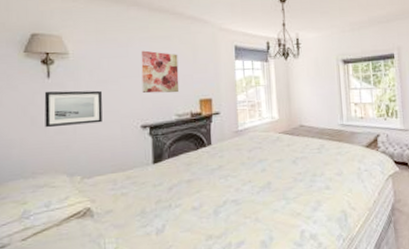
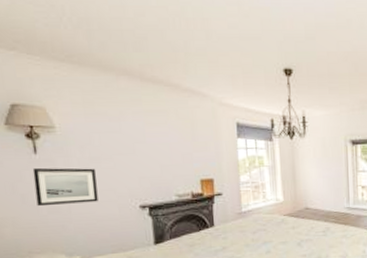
wall art: present [141,50,180,94] -> none [134,125,179,172]

